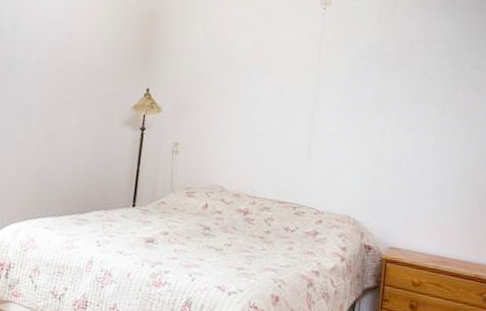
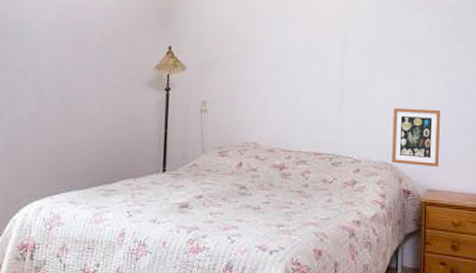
picture frame: none [354,163,408,225] -> present [391,107,441,167]

